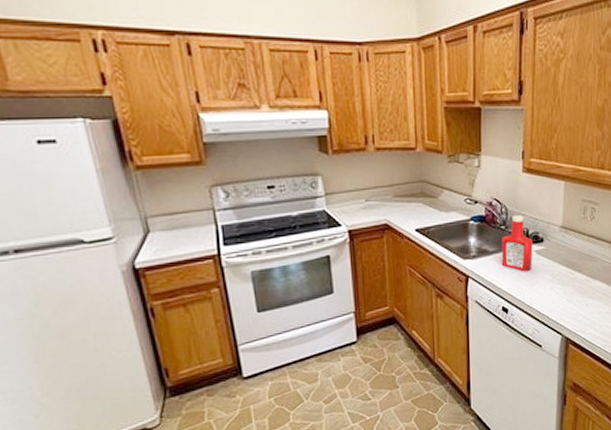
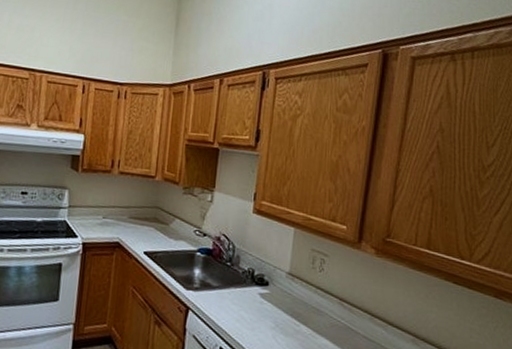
ketchup bottle: present [501,214,533,272] -> none [223,253,258,314]

